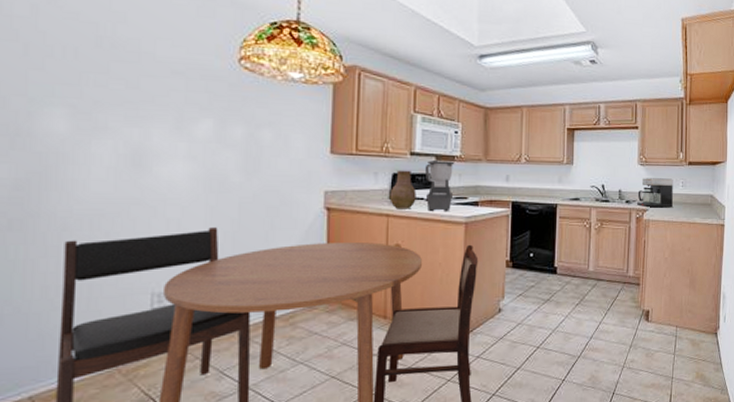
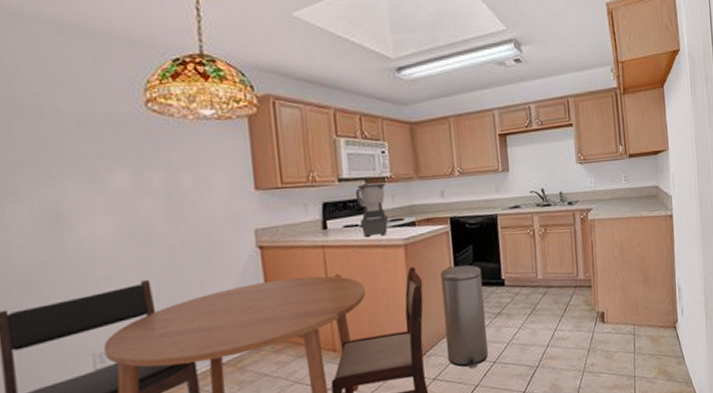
vase: present [389,170,417,209] -> none [322,197,351,240]
pedal bin: none [494,249,536,351] -> present [440,264,488,369]
coffee maker: present [637,178,673,208] -> none [579,174,617,208]

